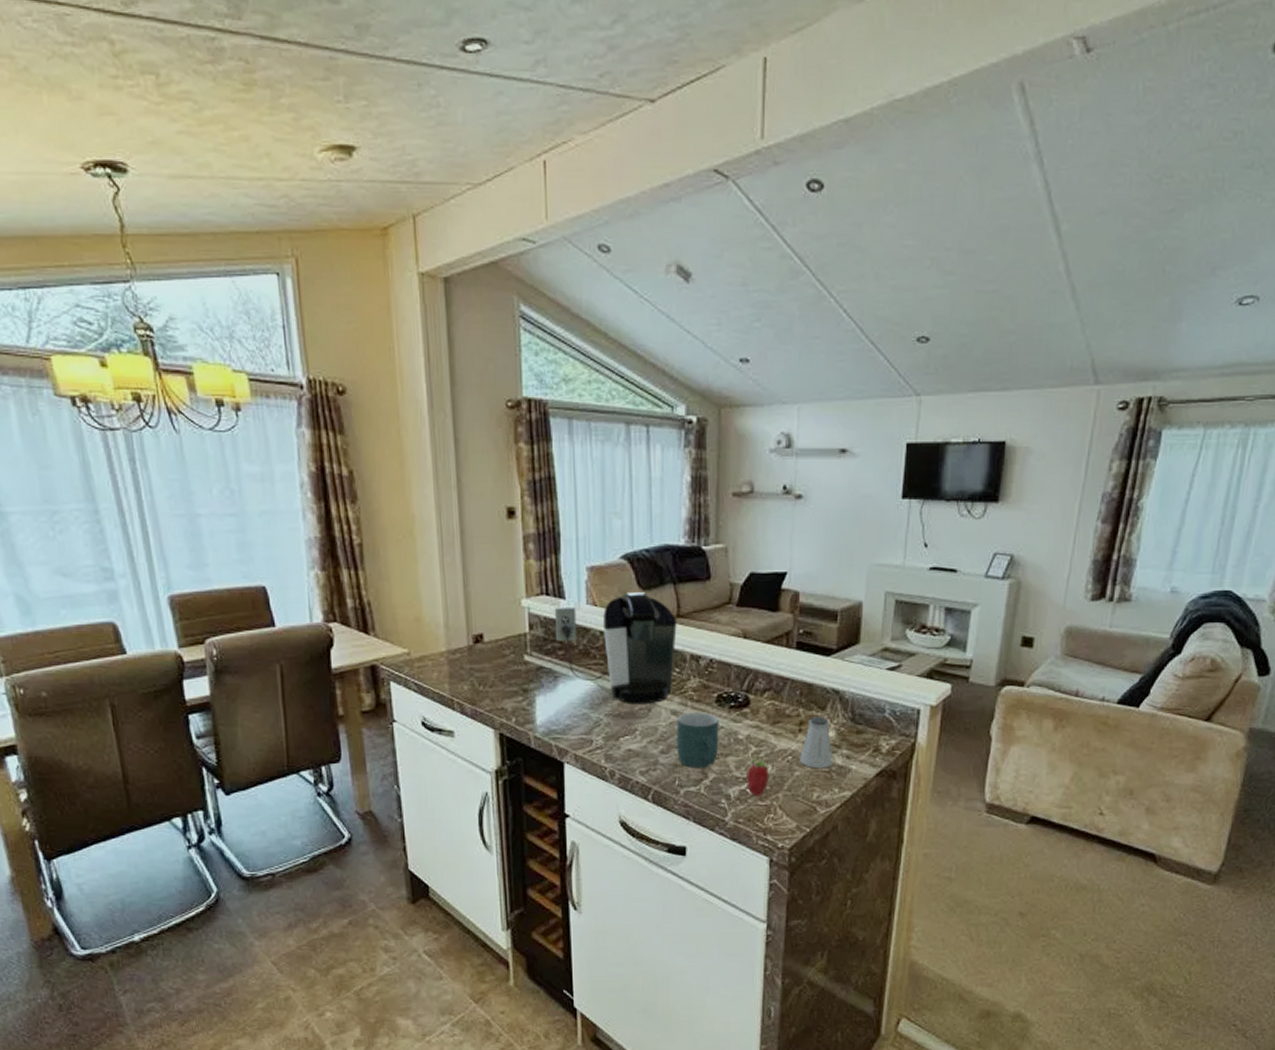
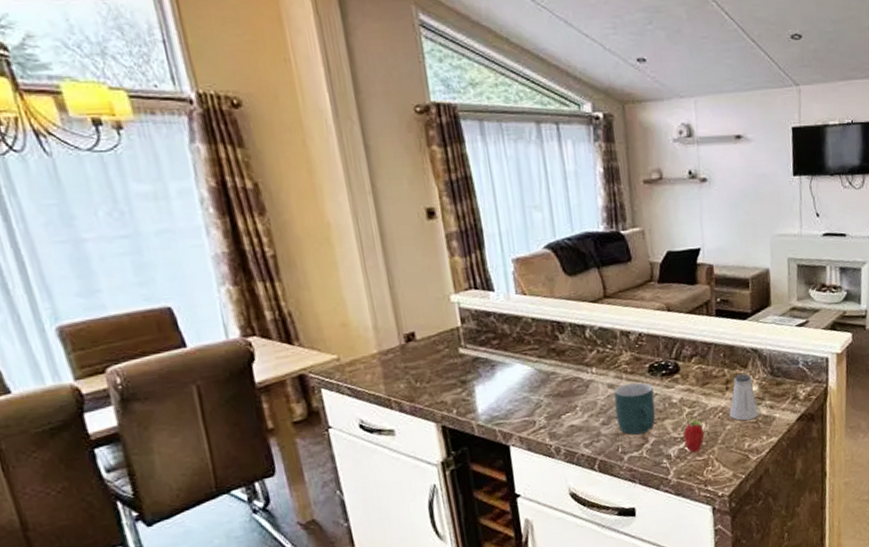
coffee maker: present [555,592,677,705] -> none [485,278,607,383]

